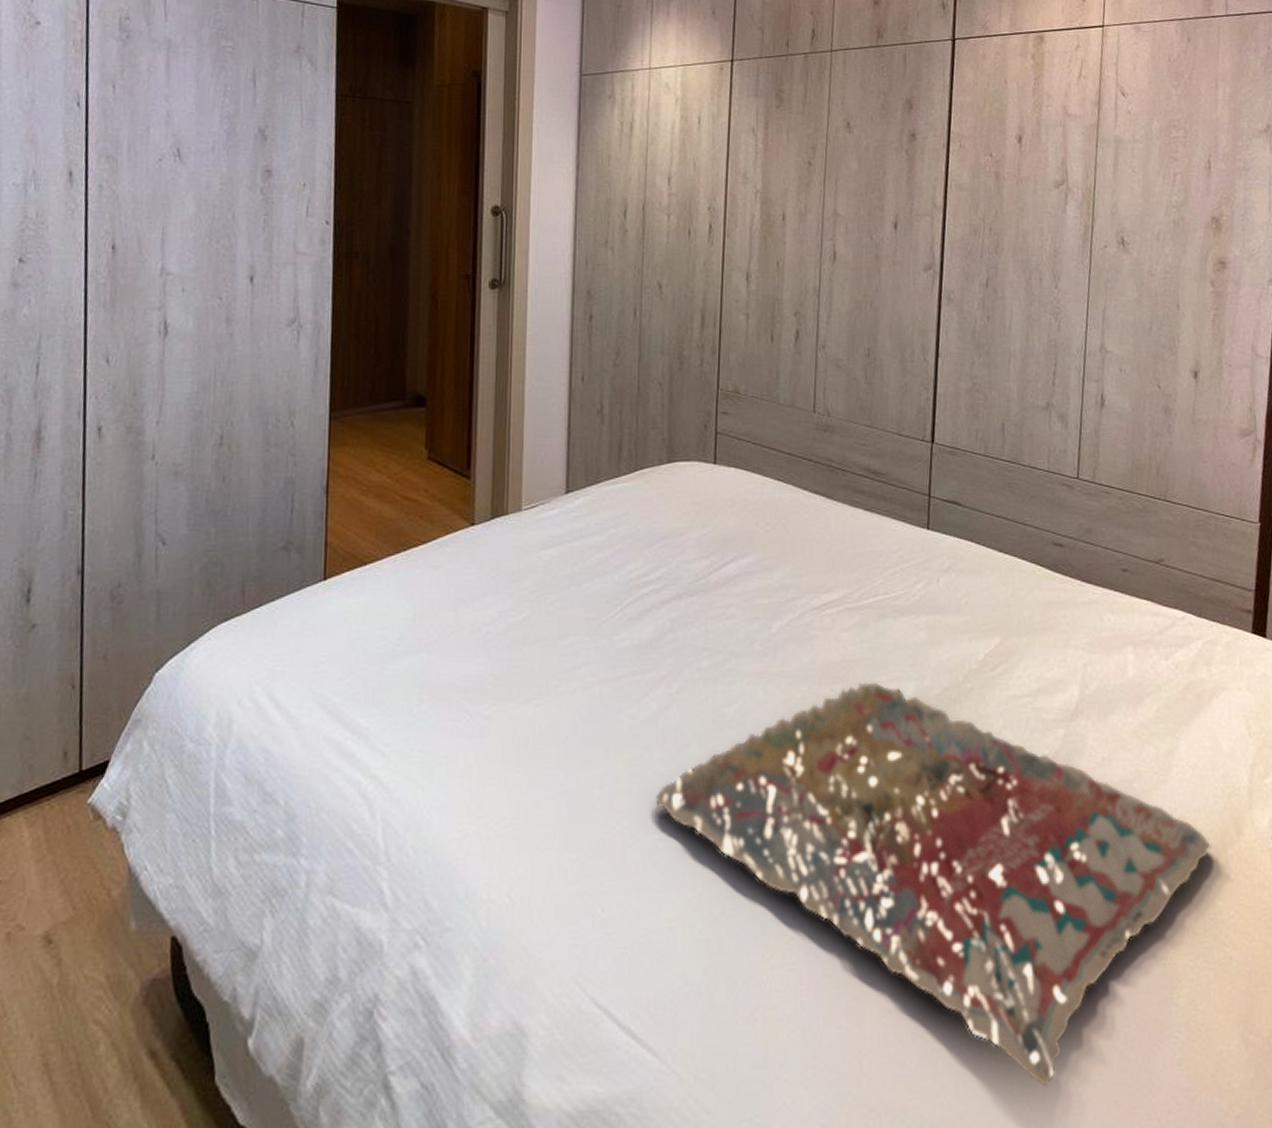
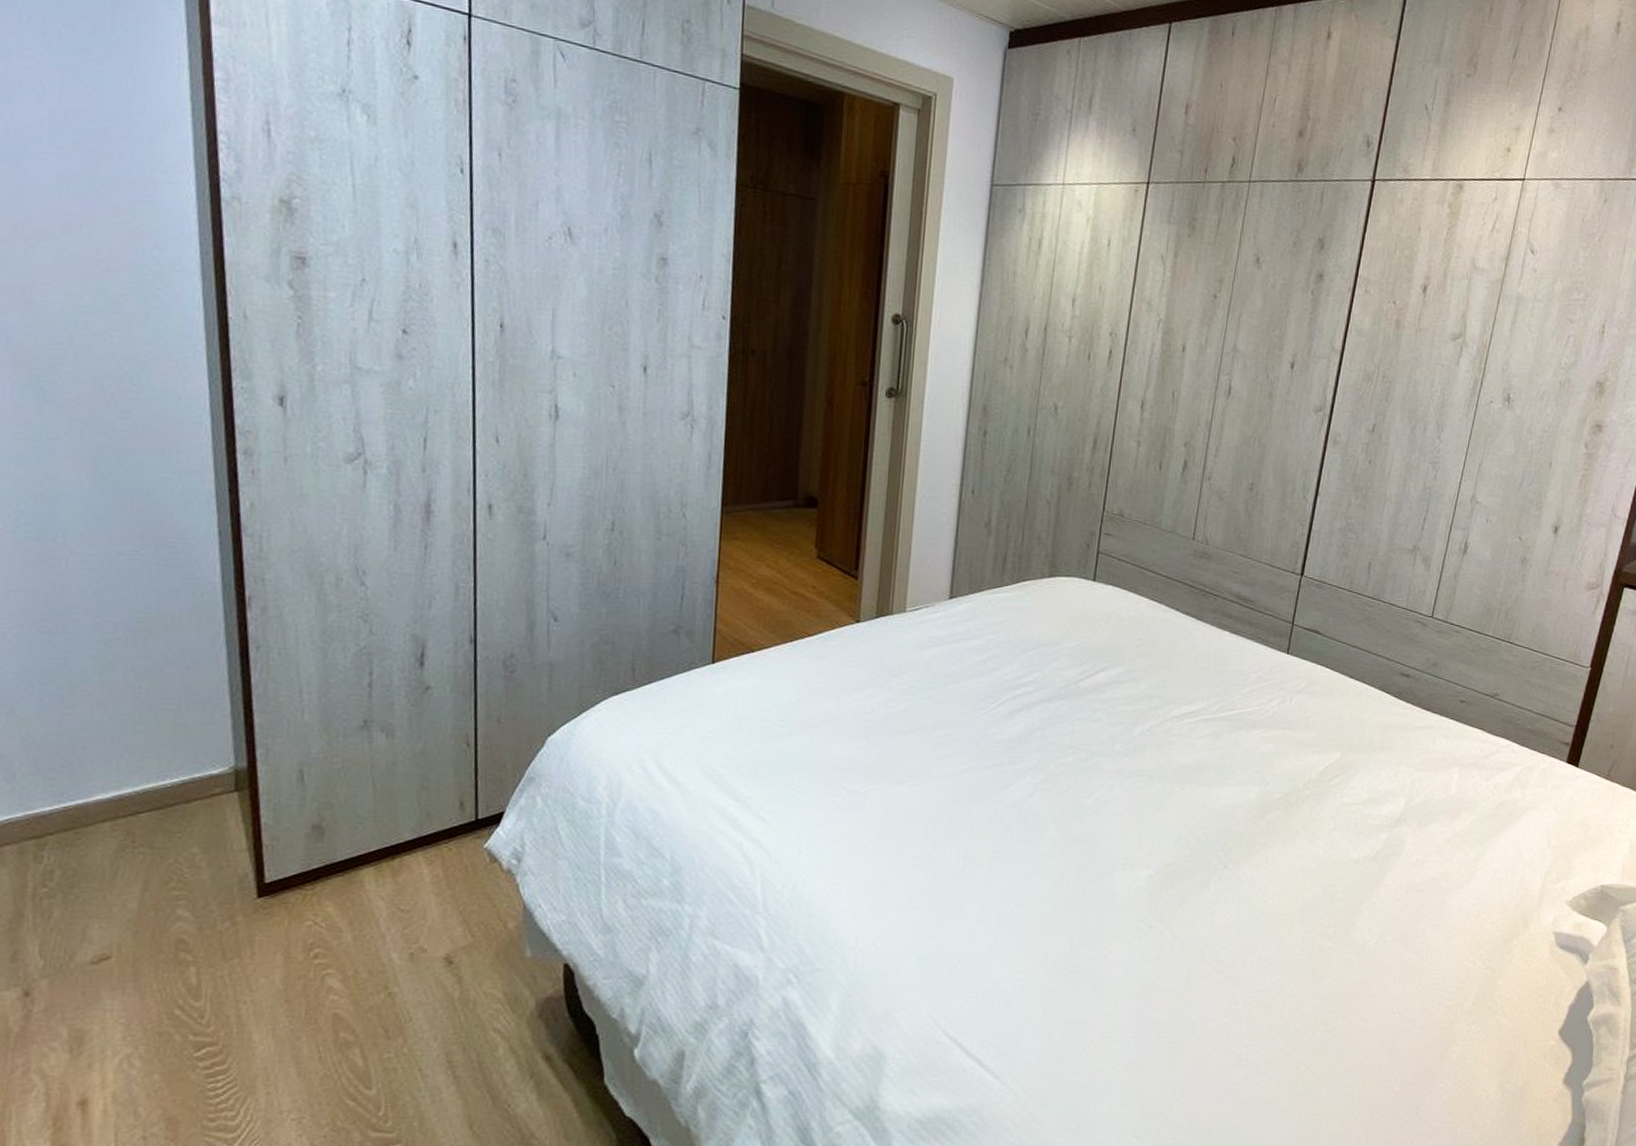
cushion: present [656,682,1211,1087] -> none [1013,784,1500,1116]

